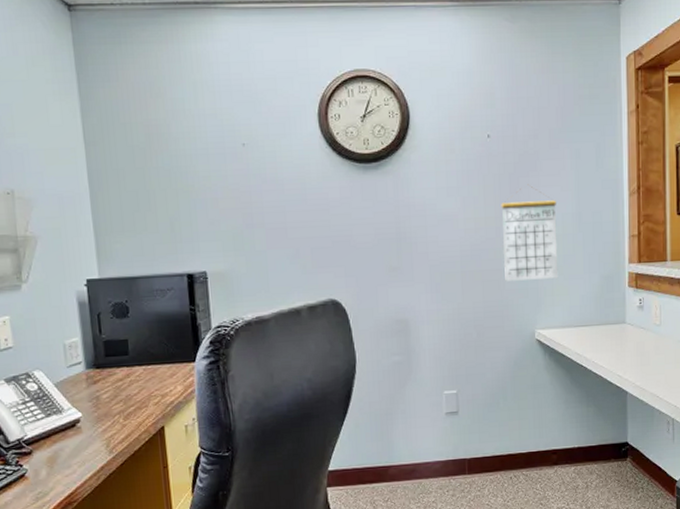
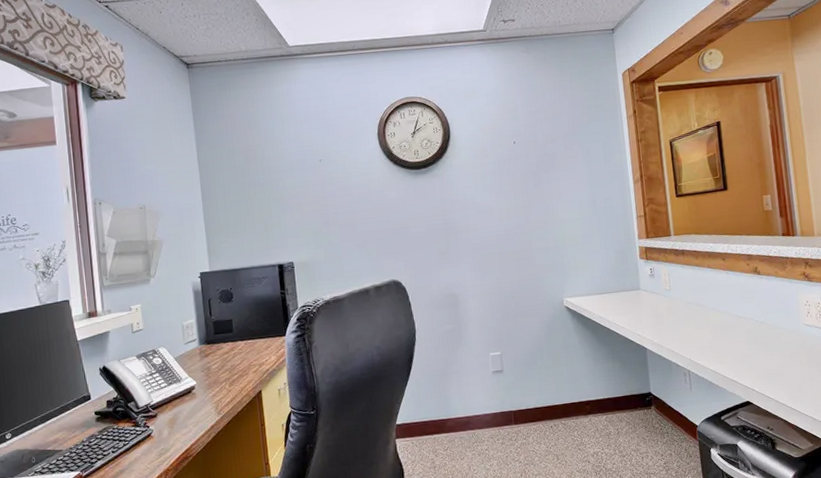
calendar: present [501,184,559,281] -> none [528,179,580,259]

